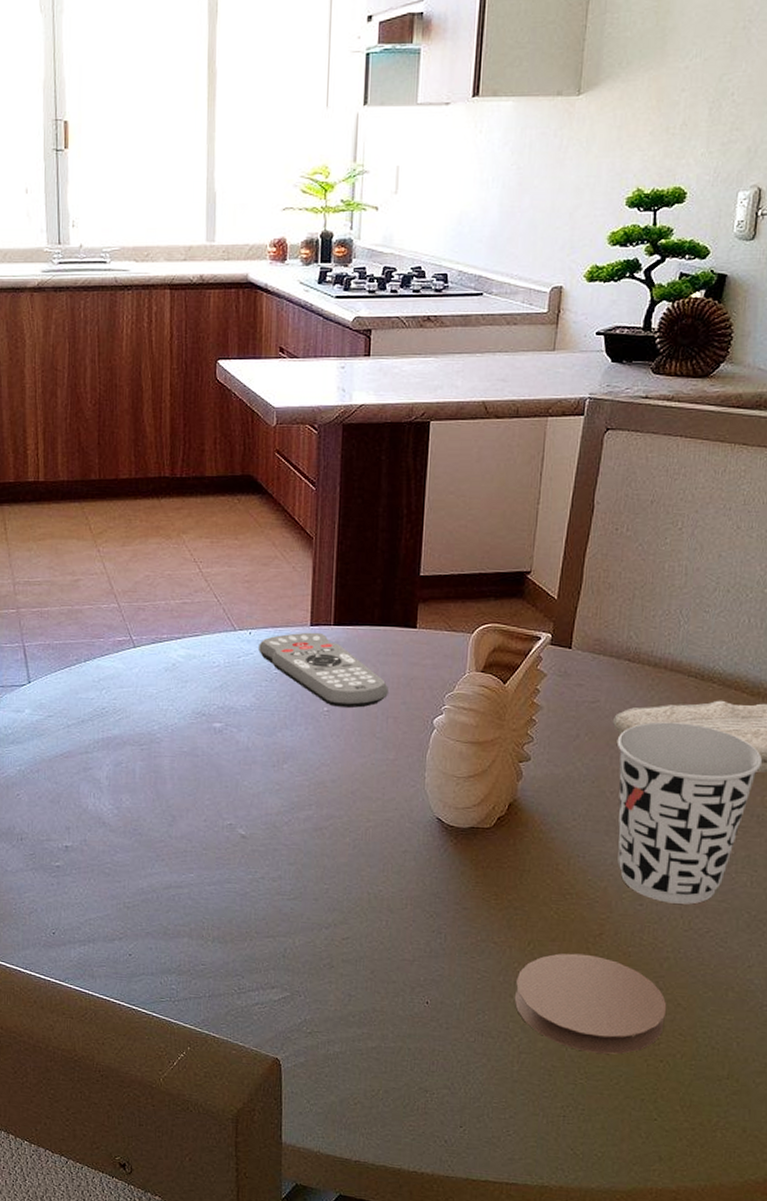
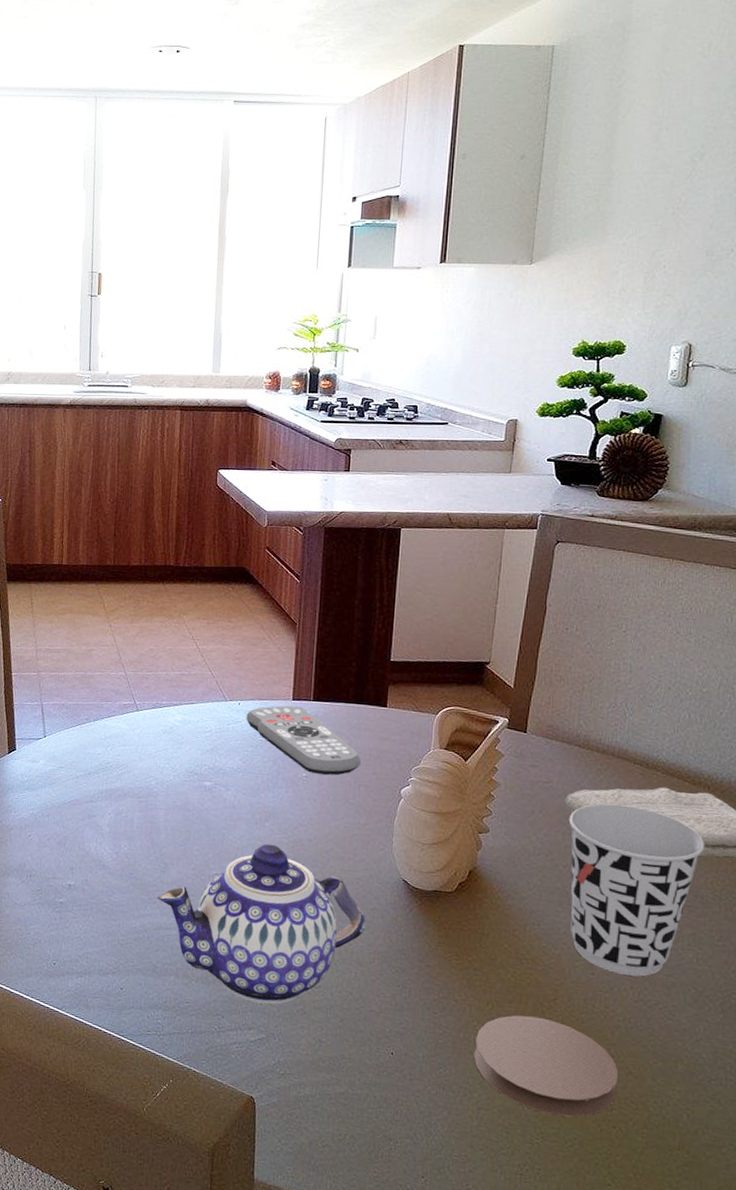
teapot: none [164,788,397,961] -> present [156,843,366,1005]

